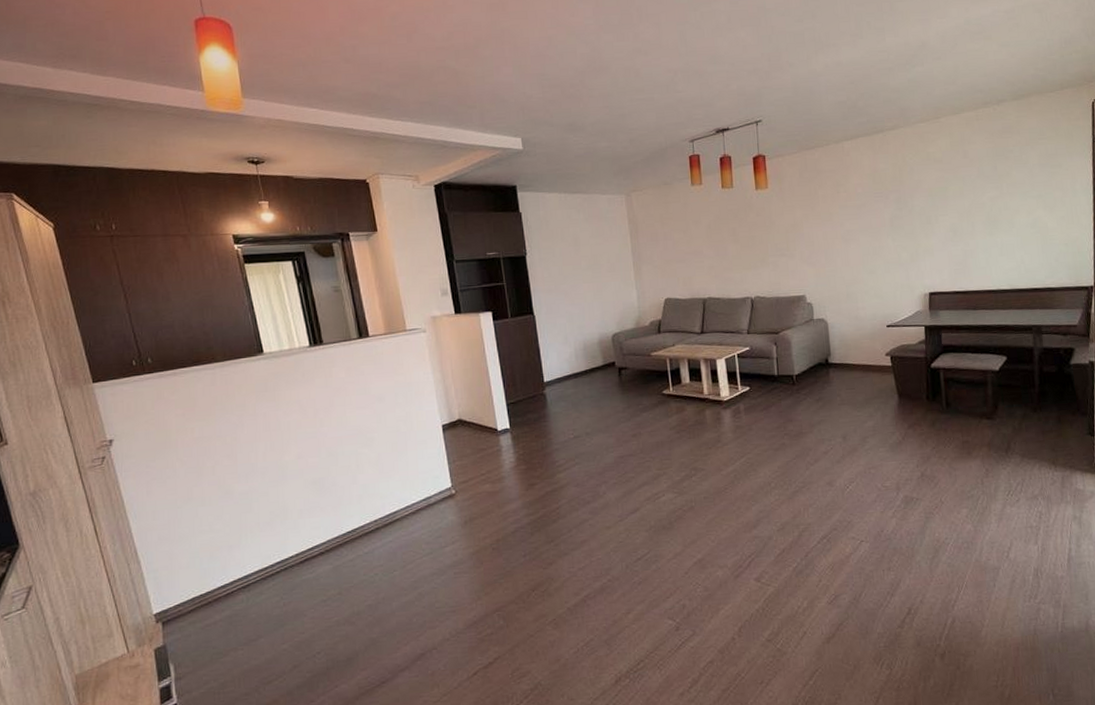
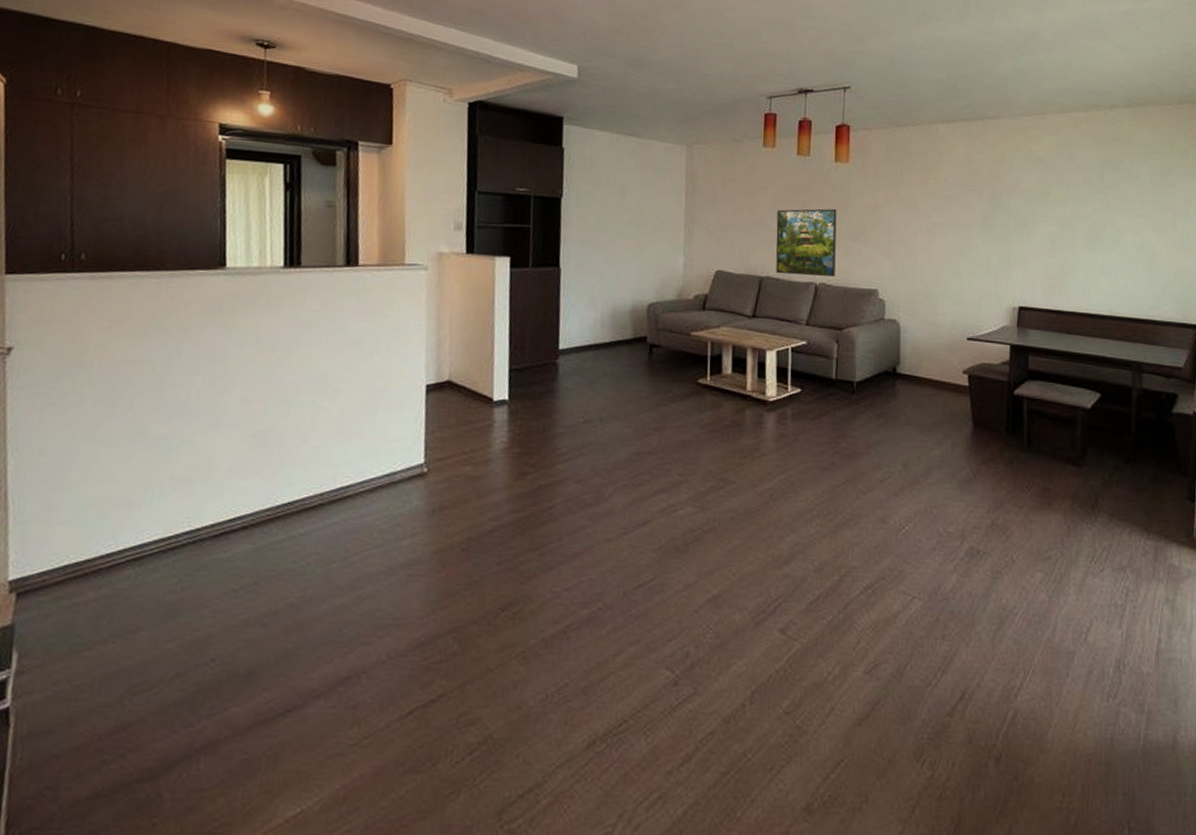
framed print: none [711,230,767,294] -> present [776,208,837,277]

